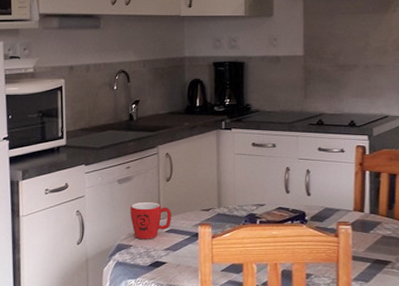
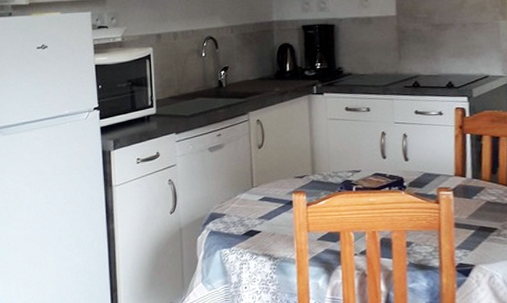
mug: present [130,201,172,240] -> none [222,169,265,208]

